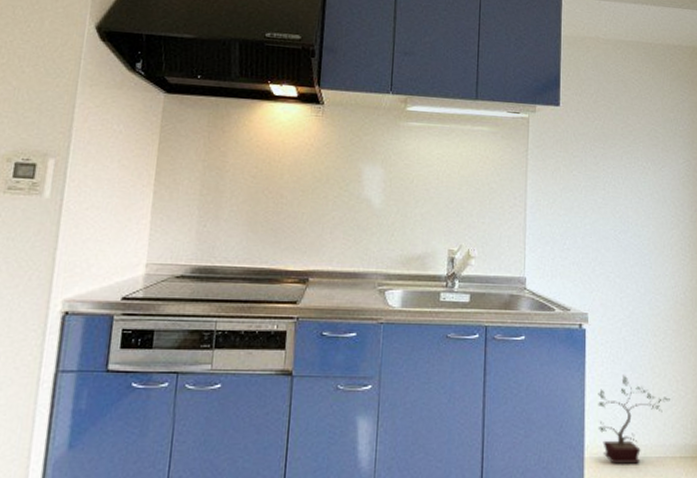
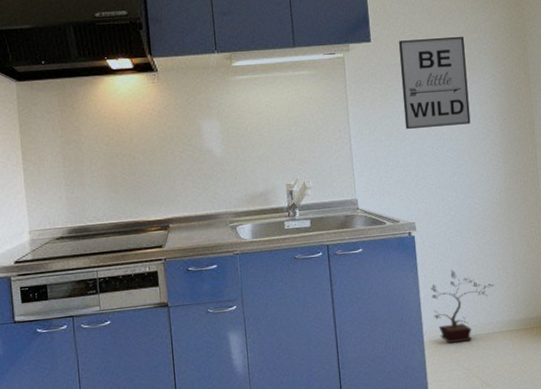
wall art: none [587,109,660,210] -> present [398,36,471,129]

